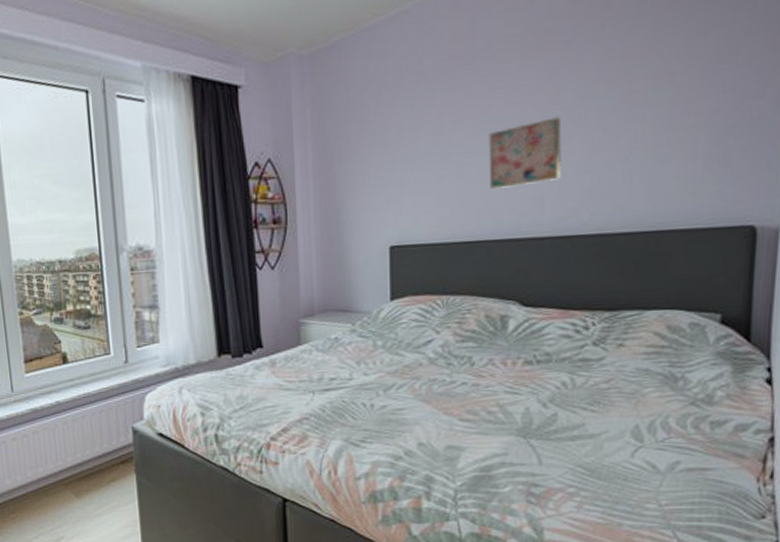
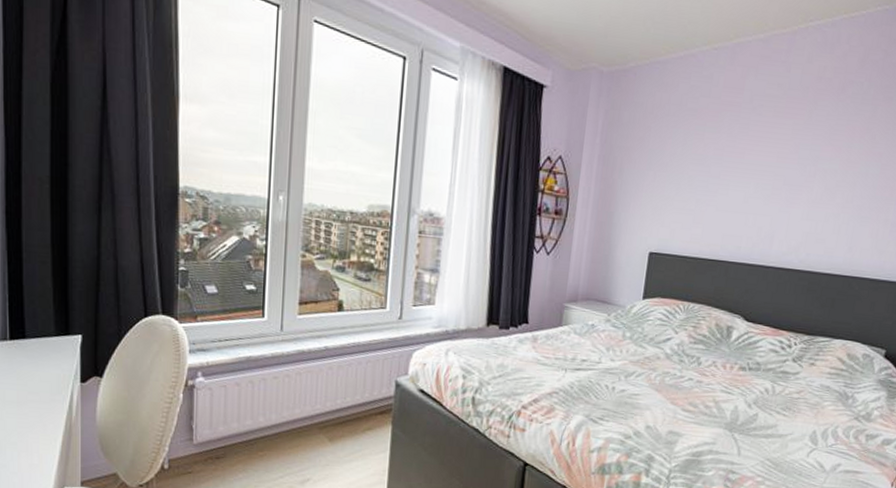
wall art: present [489,117,563,189] -> none [735,170,796,222]

